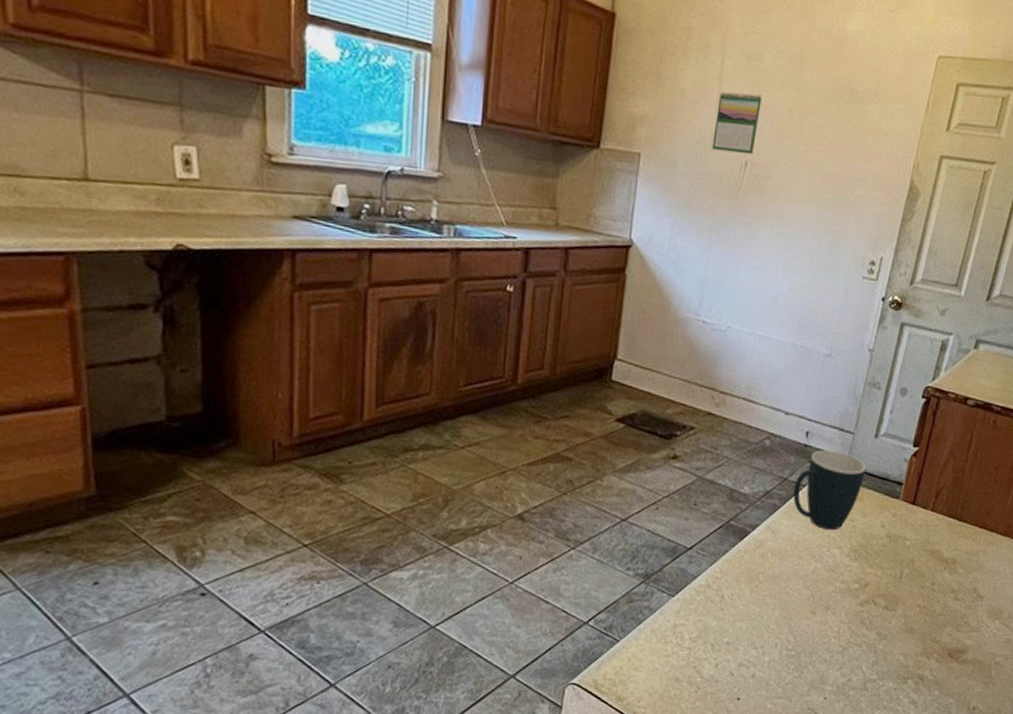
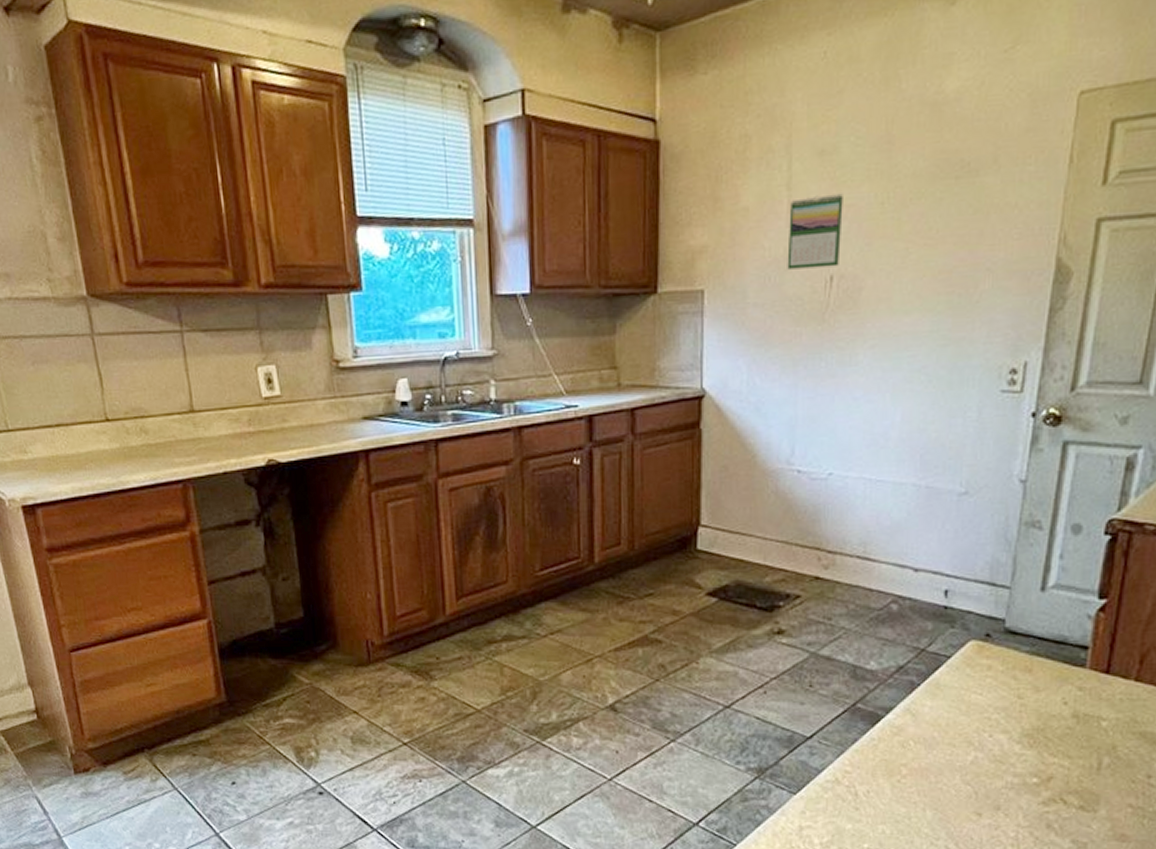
mug: present [793,450,867,531] -> none [935,611,1034,711]

